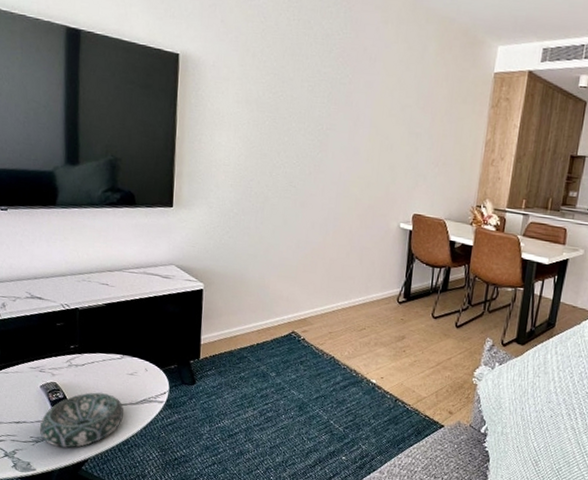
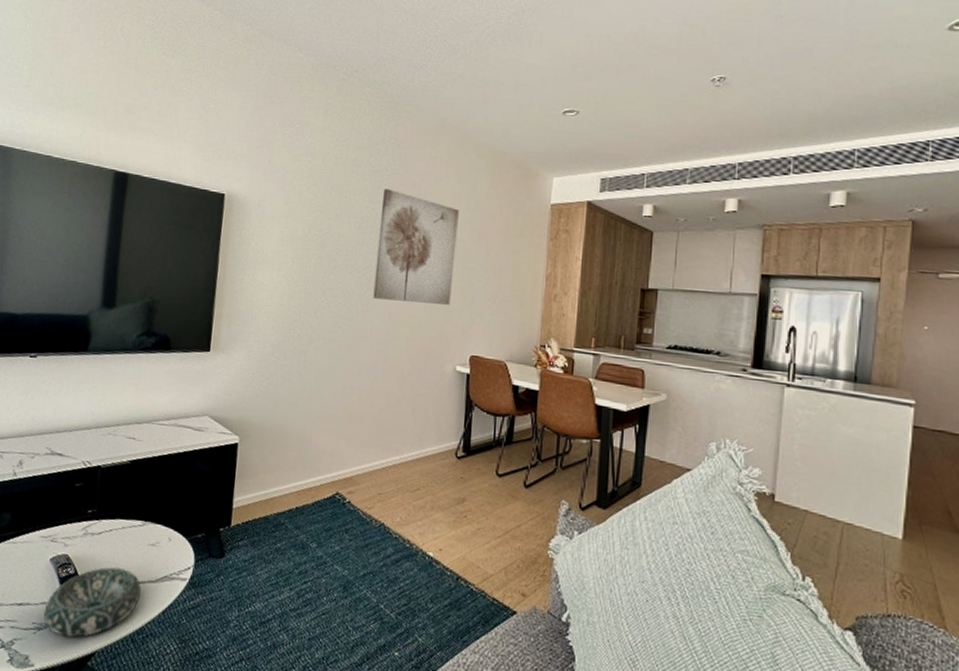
wall art: none [325,52,407,167] -> present [373,188,459,305]

